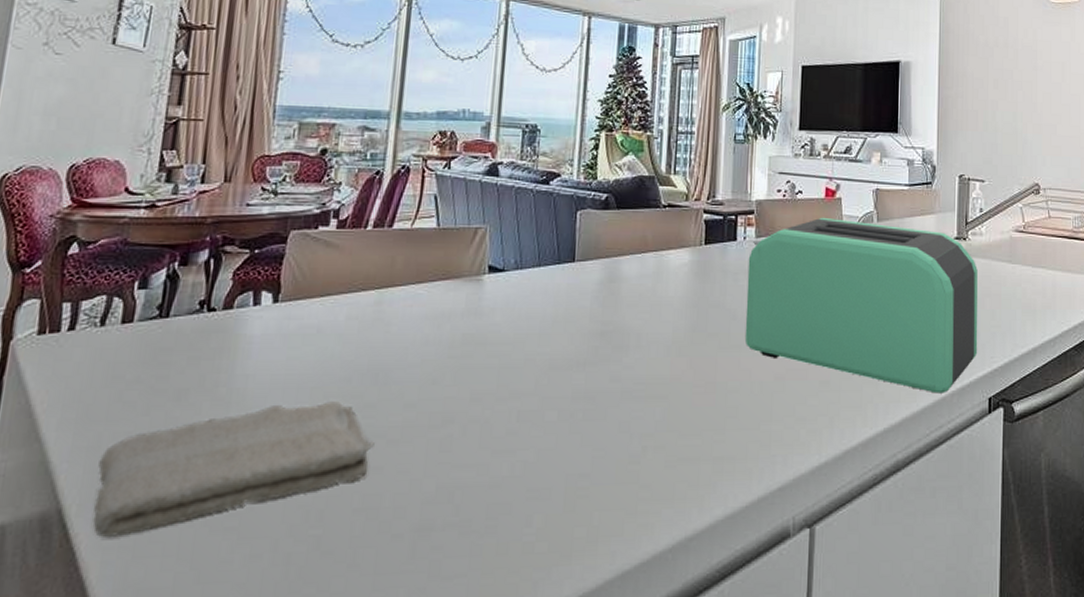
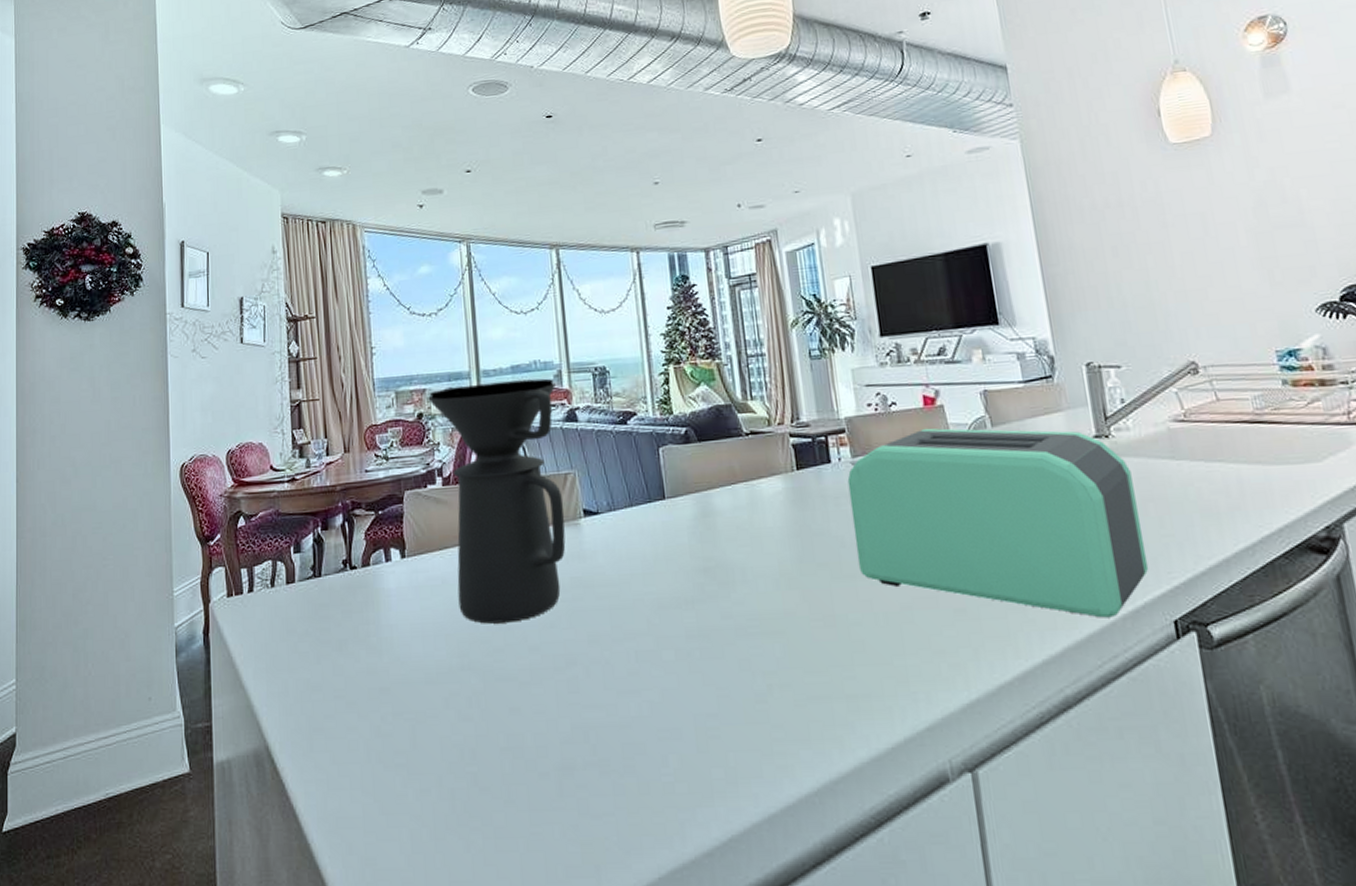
washcloth: present [92,401,374,539] -> none [289,647,509,772]
coffee maker: none [332,125,483,378] -> present [428,378,566,624]

